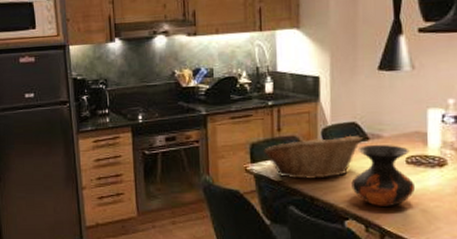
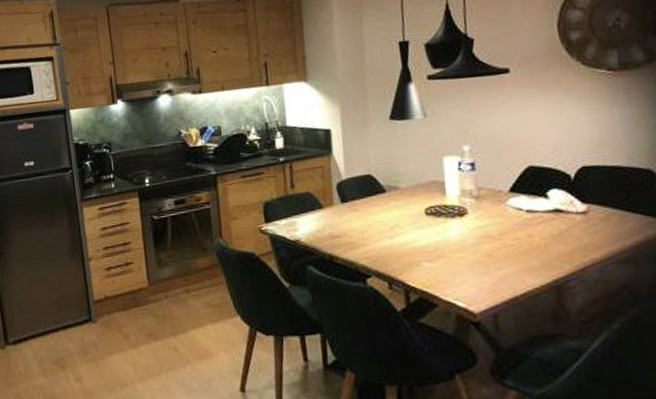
fruit basket: present [262,135,363,180] -> none [276,188,379,238]
vase: present [351,144,416,208] -> none [371,196,438,262]

